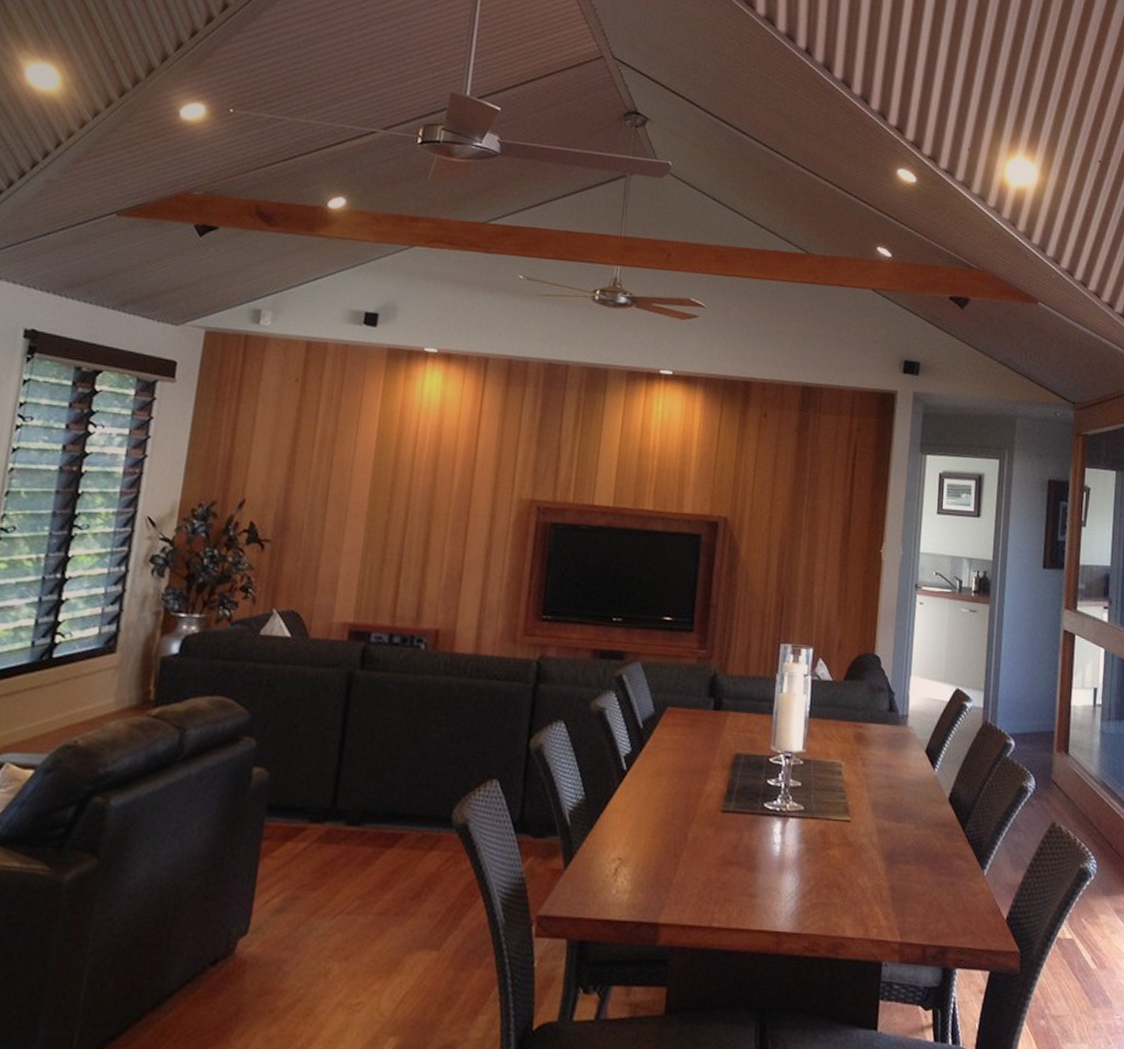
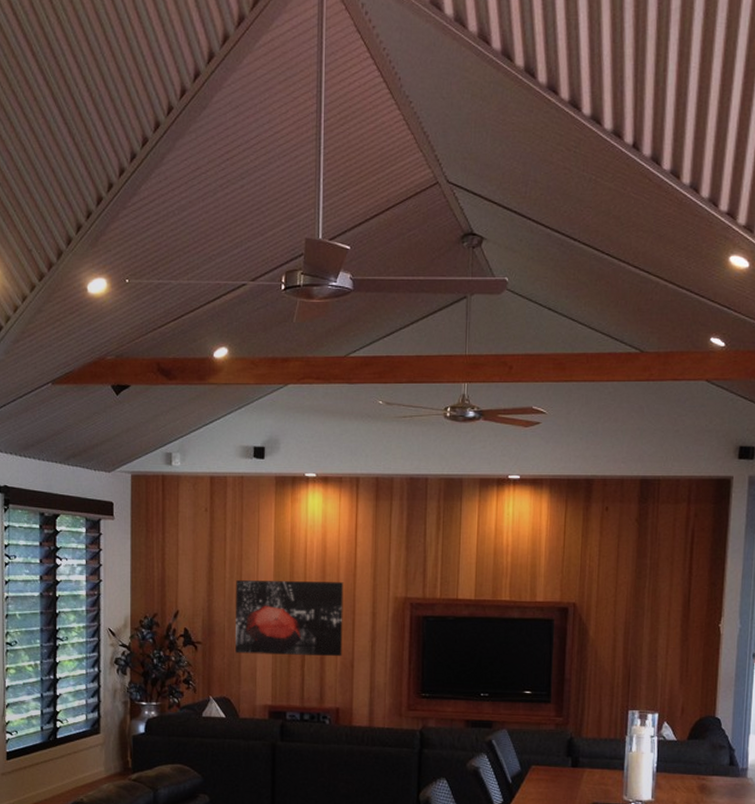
wall art: none [314,467,459,567] -> present [235,580,344,657]

